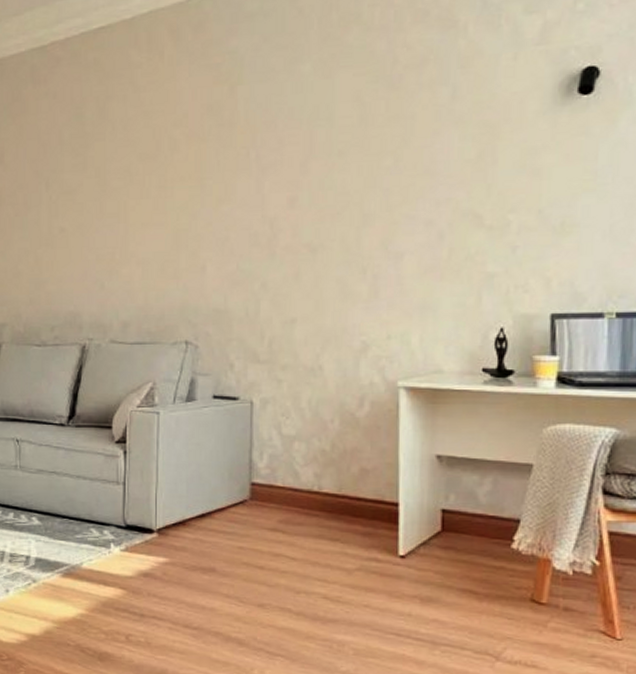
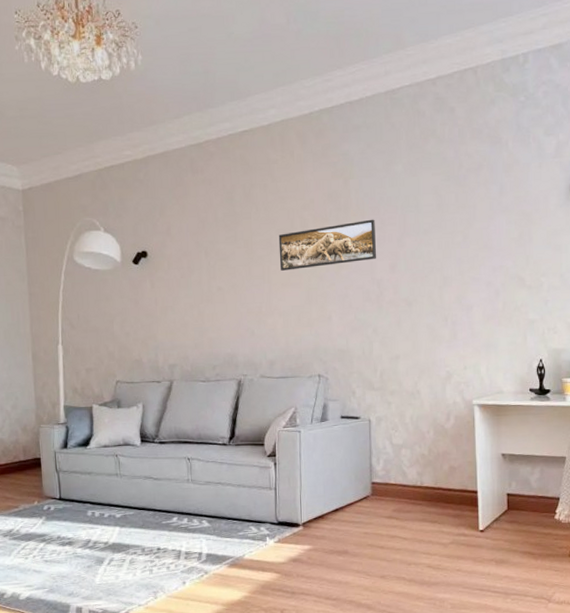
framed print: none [139,137,271,207] -> present [278,219,377,271]

